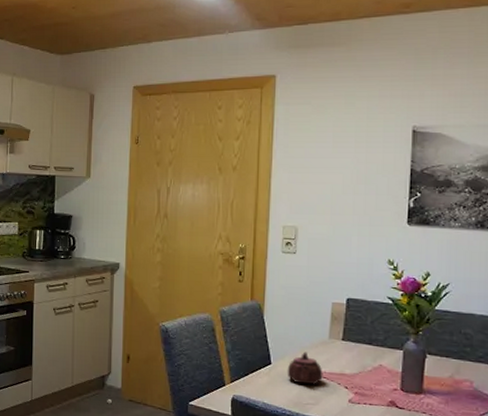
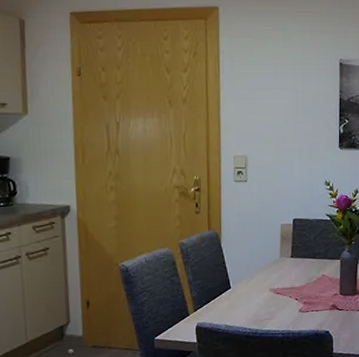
teapot: present [287,351,323,385] -> none [245,272,277,303]

